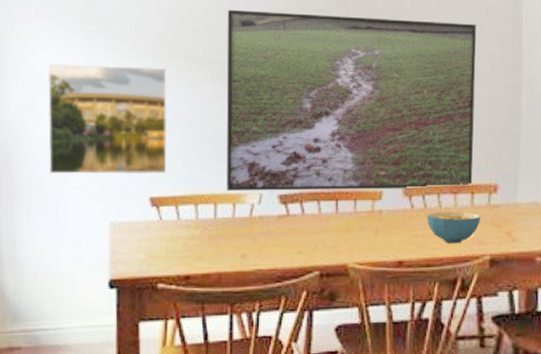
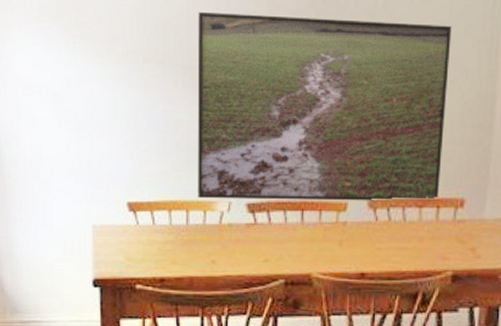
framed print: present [47,63,168,175] -> none [32,68,142,180]
cereal bowl: present [427,211,481,244] -> none [391,225,446,258]

